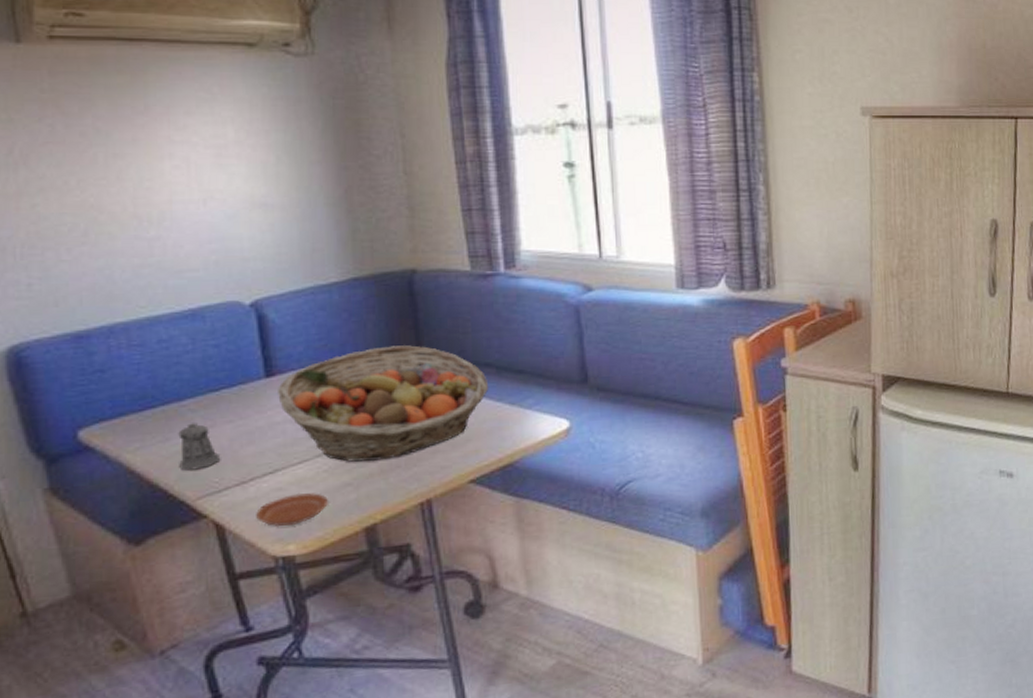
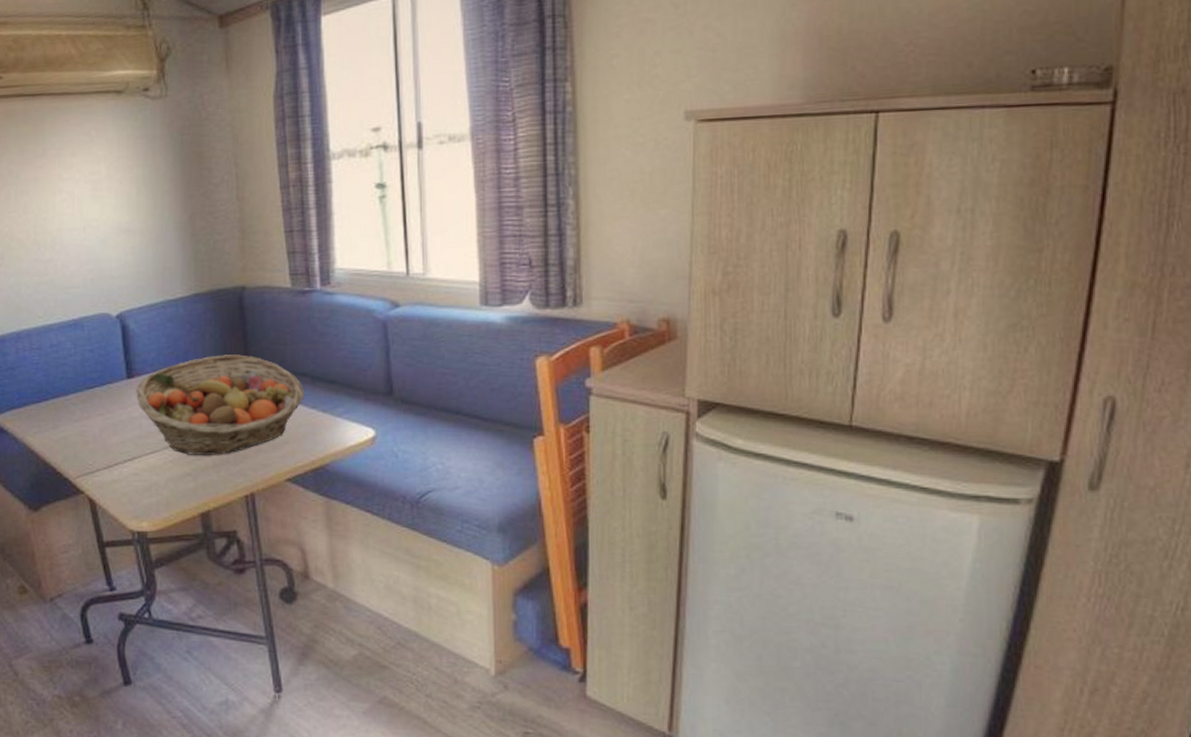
pepper shaker: present [178,423,220,471] -> none [64,414,93,453]
plate: present [256,492,328,527] -> none [119,478,172,506]

